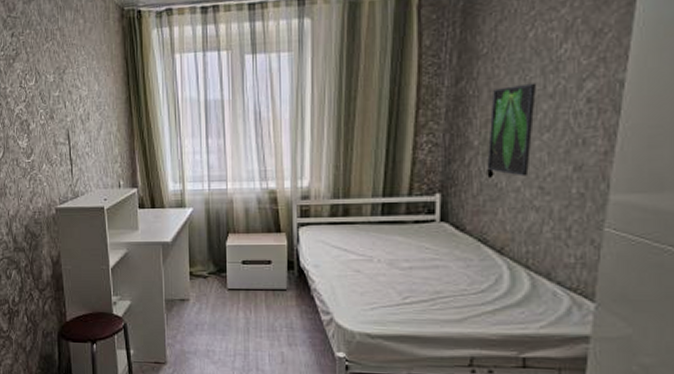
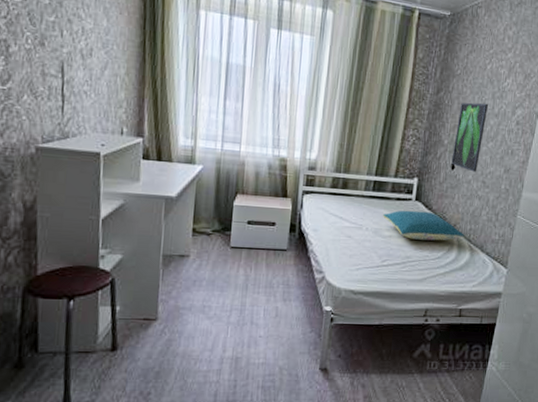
pillow: none [397,234,519,270] -> present [382,210,465,241]

